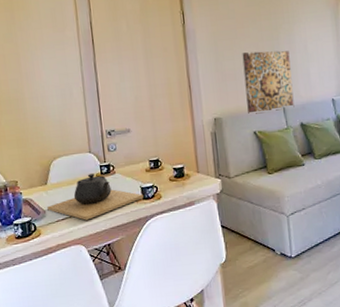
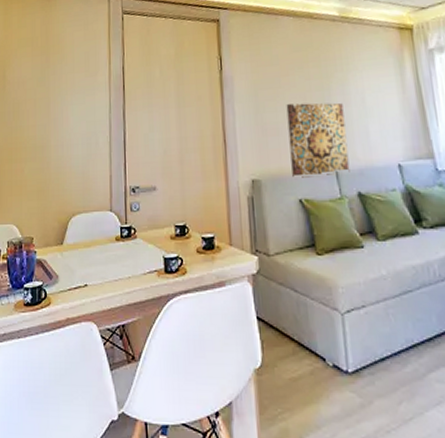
teapot: present [47,174,144,221] -> none [61,236,166,292]

